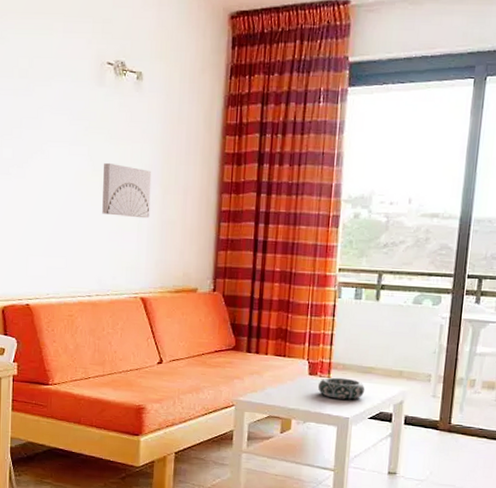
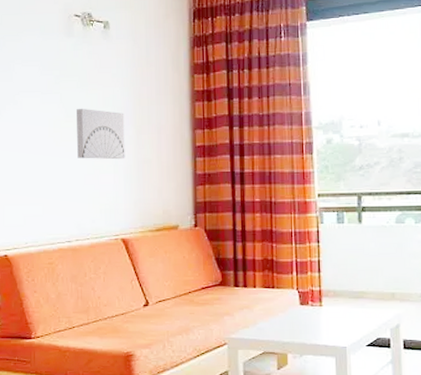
decorative bowl: present [318,377,365,400] -> none [311,305,359,328]

